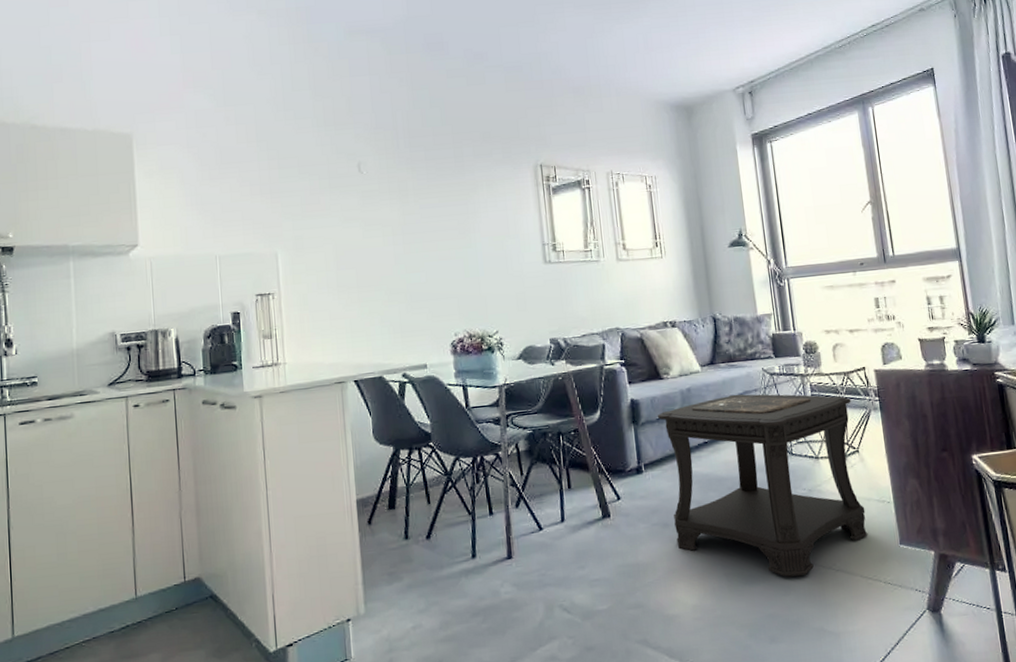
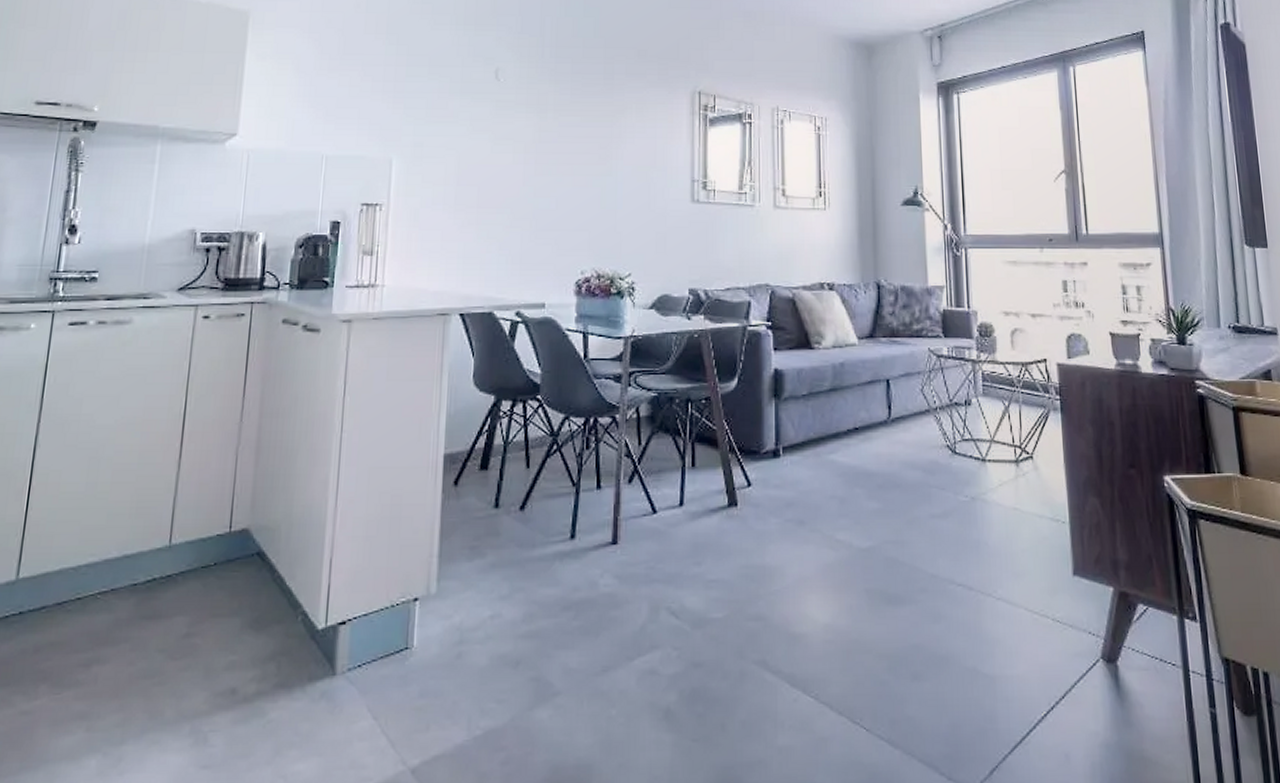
side table: present [657,394,868,577] -> none [803,375,1037,602]

